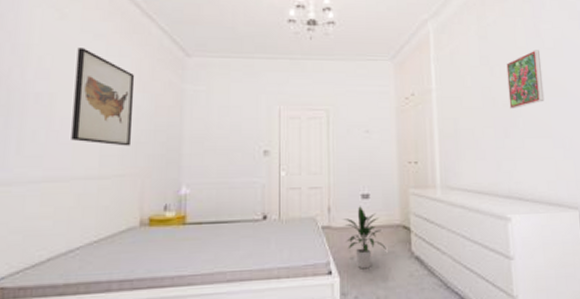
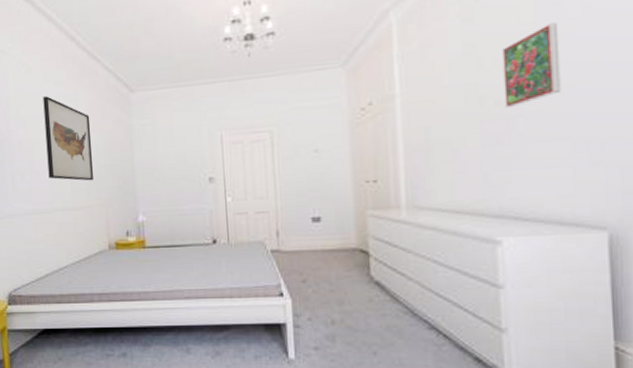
indoor plant: present [343,206,386,269] -> none [292,230,341,292]

